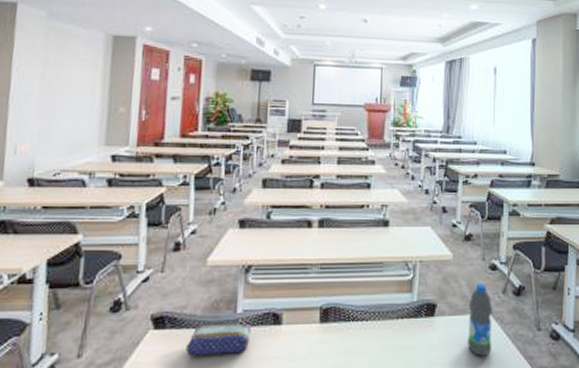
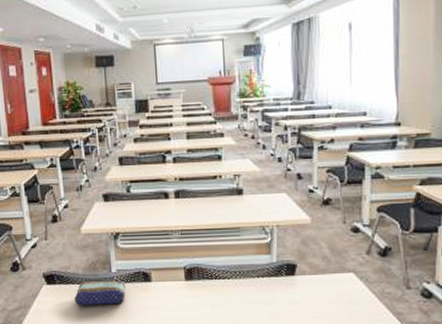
water bottle: present [467,282,493,356] -> none [330,244,357,311]

